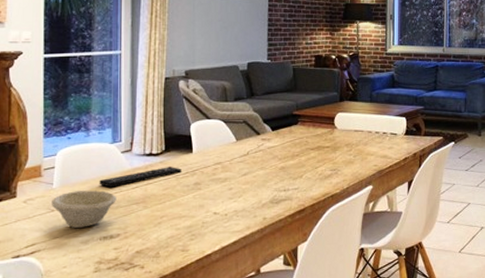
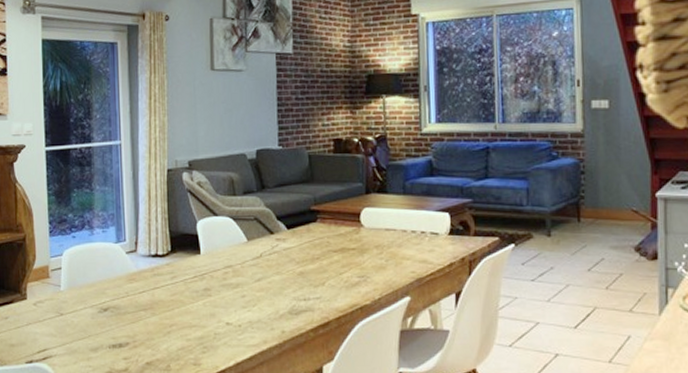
bowl: present [52,190,117,229] -> none [60,294,124,335]
remote control: present [99,166,182,188] -> none [105,268,190,291]

